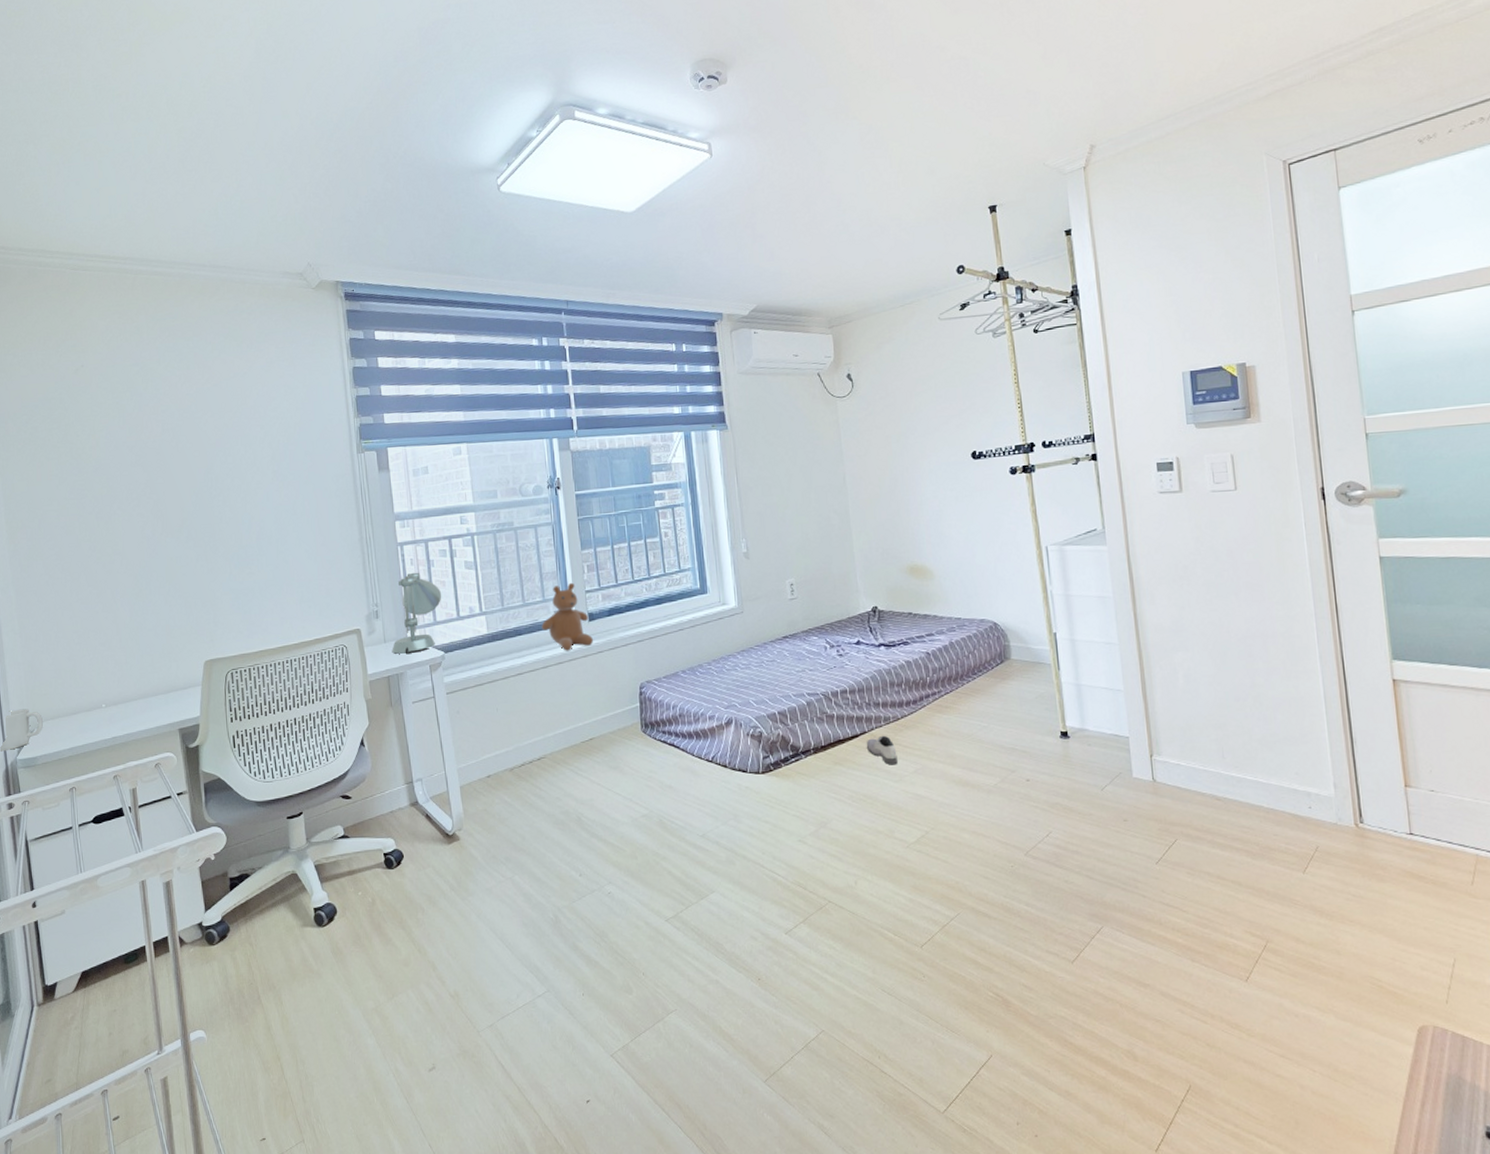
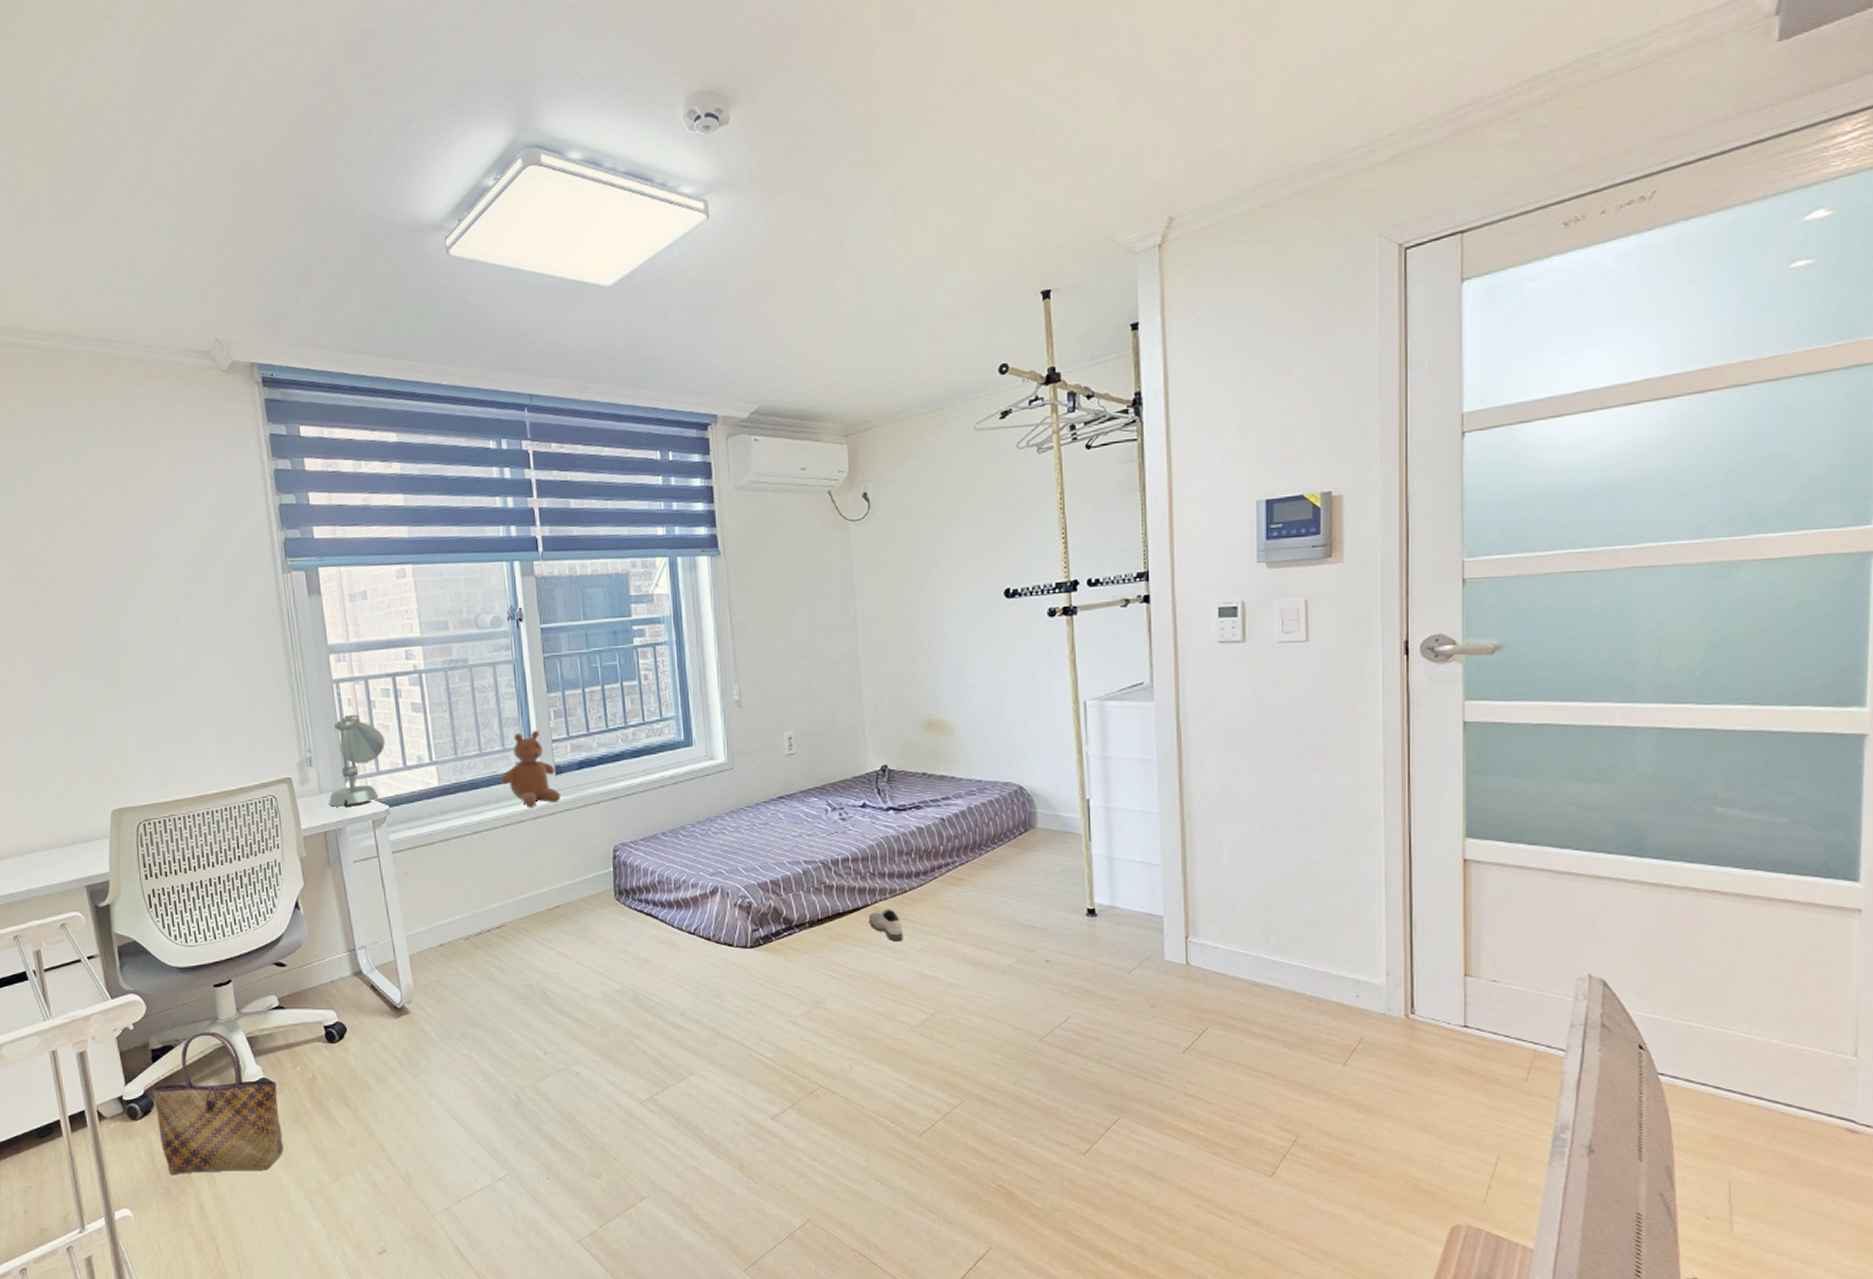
tote bag: none [229,860,345,997] -> present [152,1031,284,1175]

